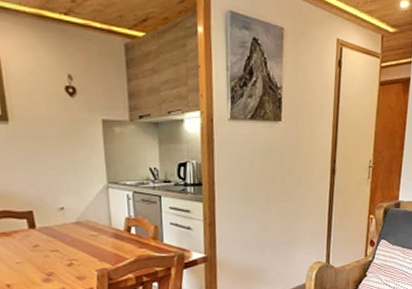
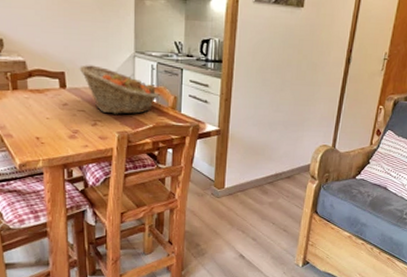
fruit basket: none [48,201,137,251] -> present [79,65,158,115]

